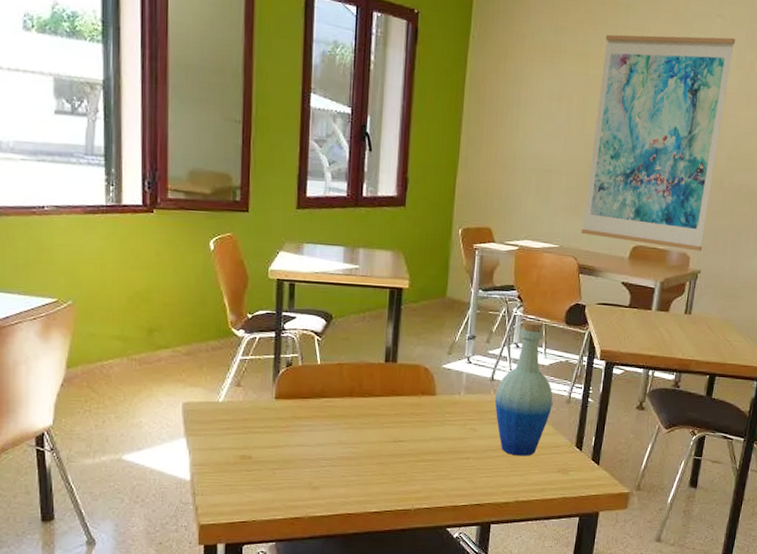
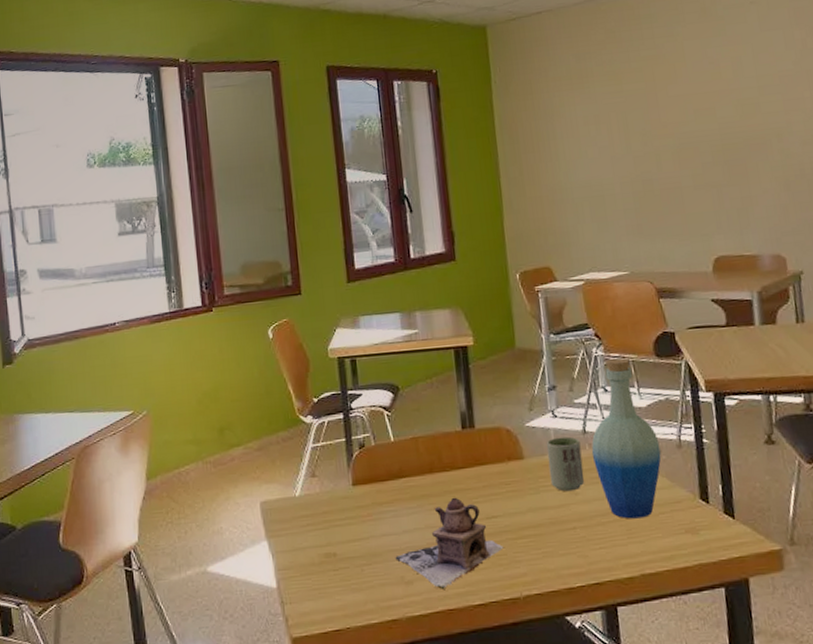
teapot: none [306,420,405,496] -> present [395,497,504,589]
cup: none [455,381,487,428] -> present [546,436,585,492]
wall art: present [581,34,736,251] -> none [632,20,799,255]

